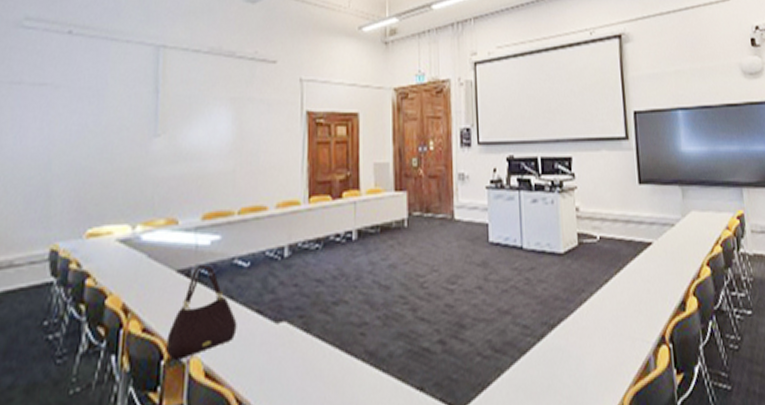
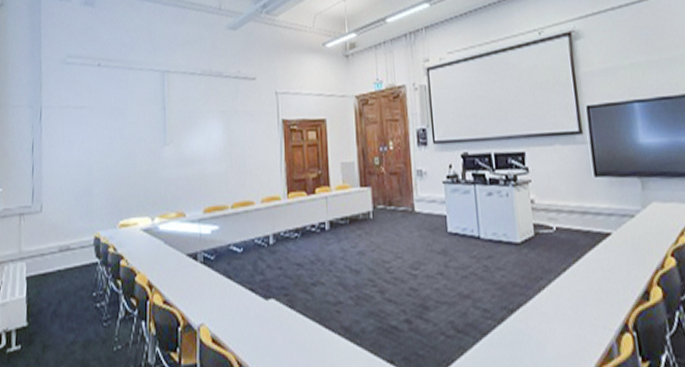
handbag: present [166,265,237,361] -> none [182,250,235,328]

